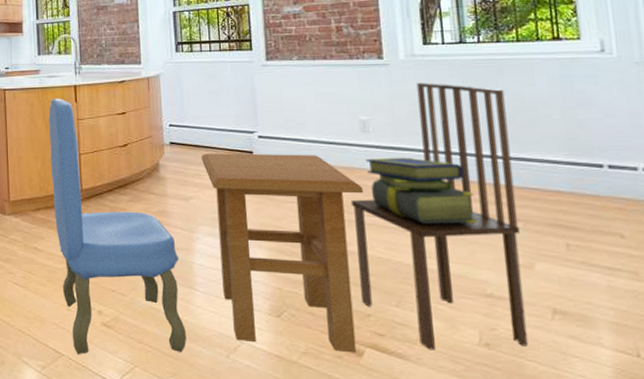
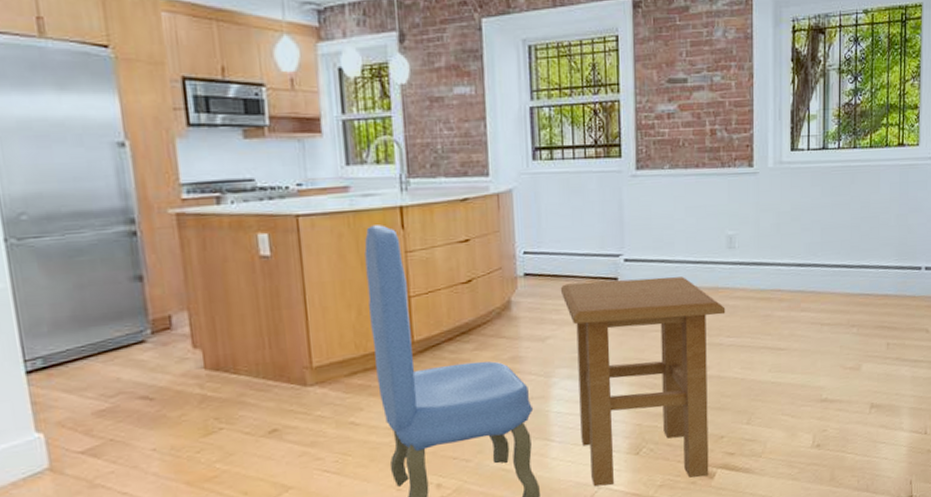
dining chair: present [350,82,529,350] -> none [713,191,854,460]
stack of books: present [365,157,478,224] -> none [729,272,822,339]

